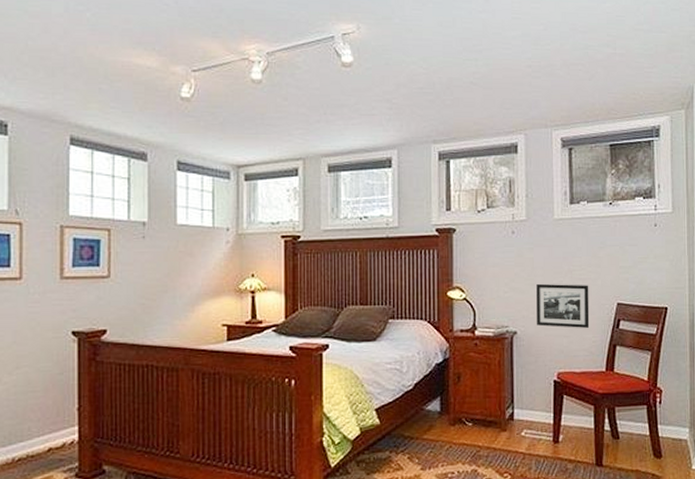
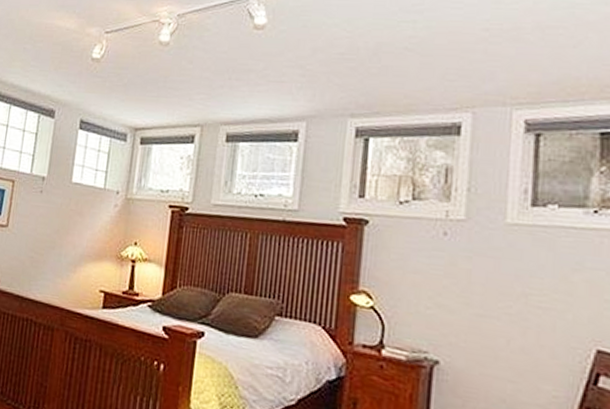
picture frame: present [536,283,590,328] -> none [469,303,553,376]

